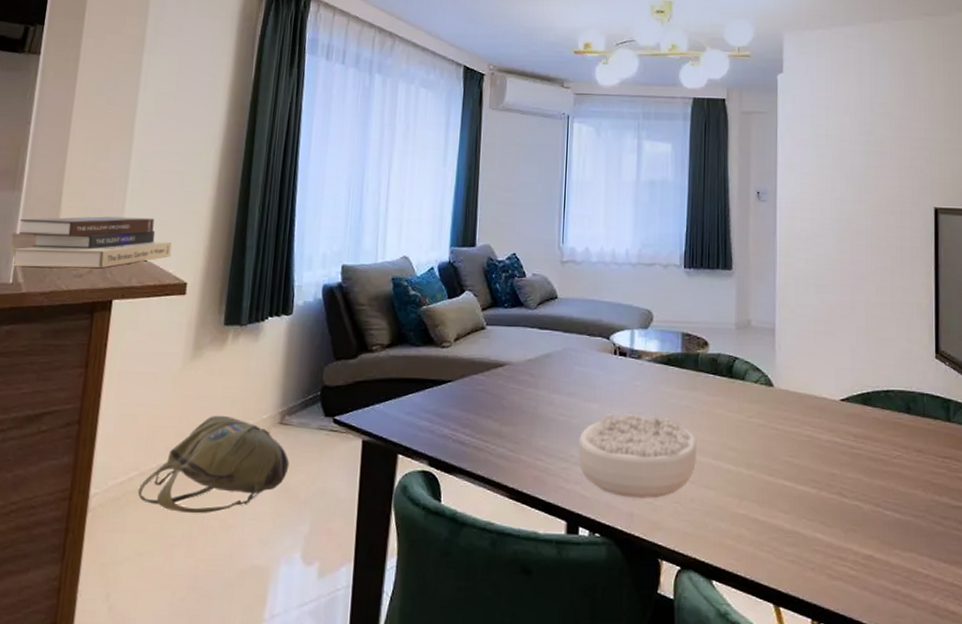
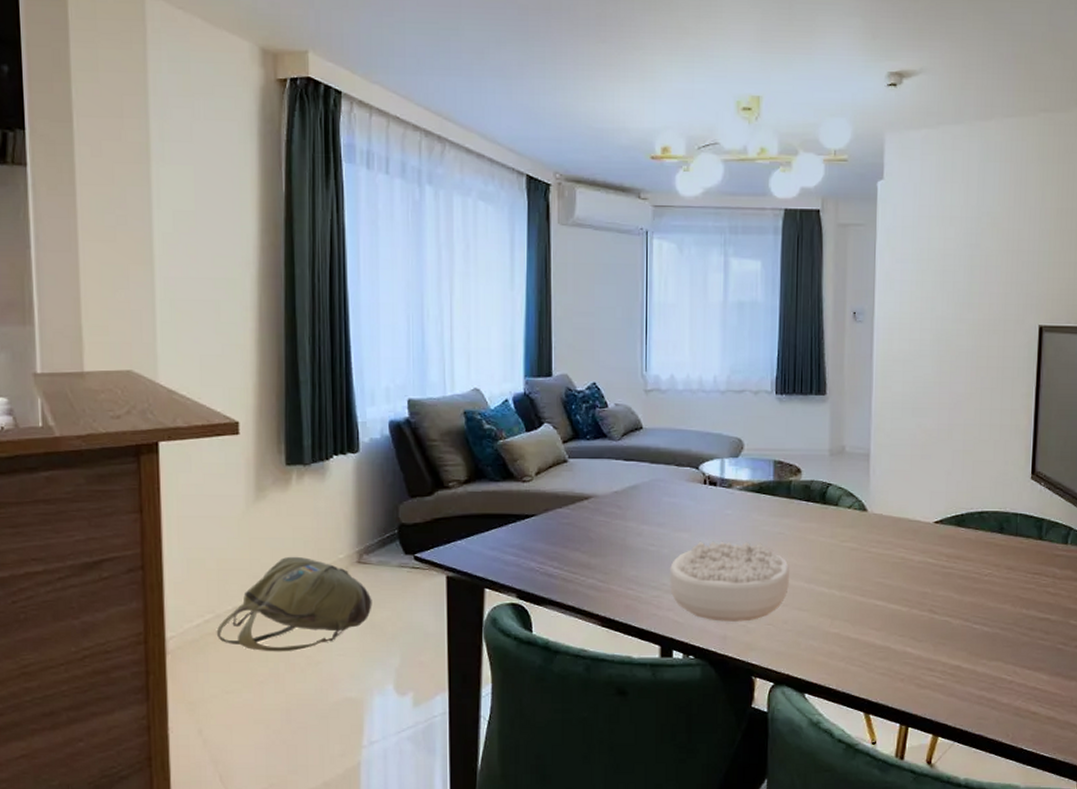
books: present [11,216,172,269] -> none [35,352,217,410]

